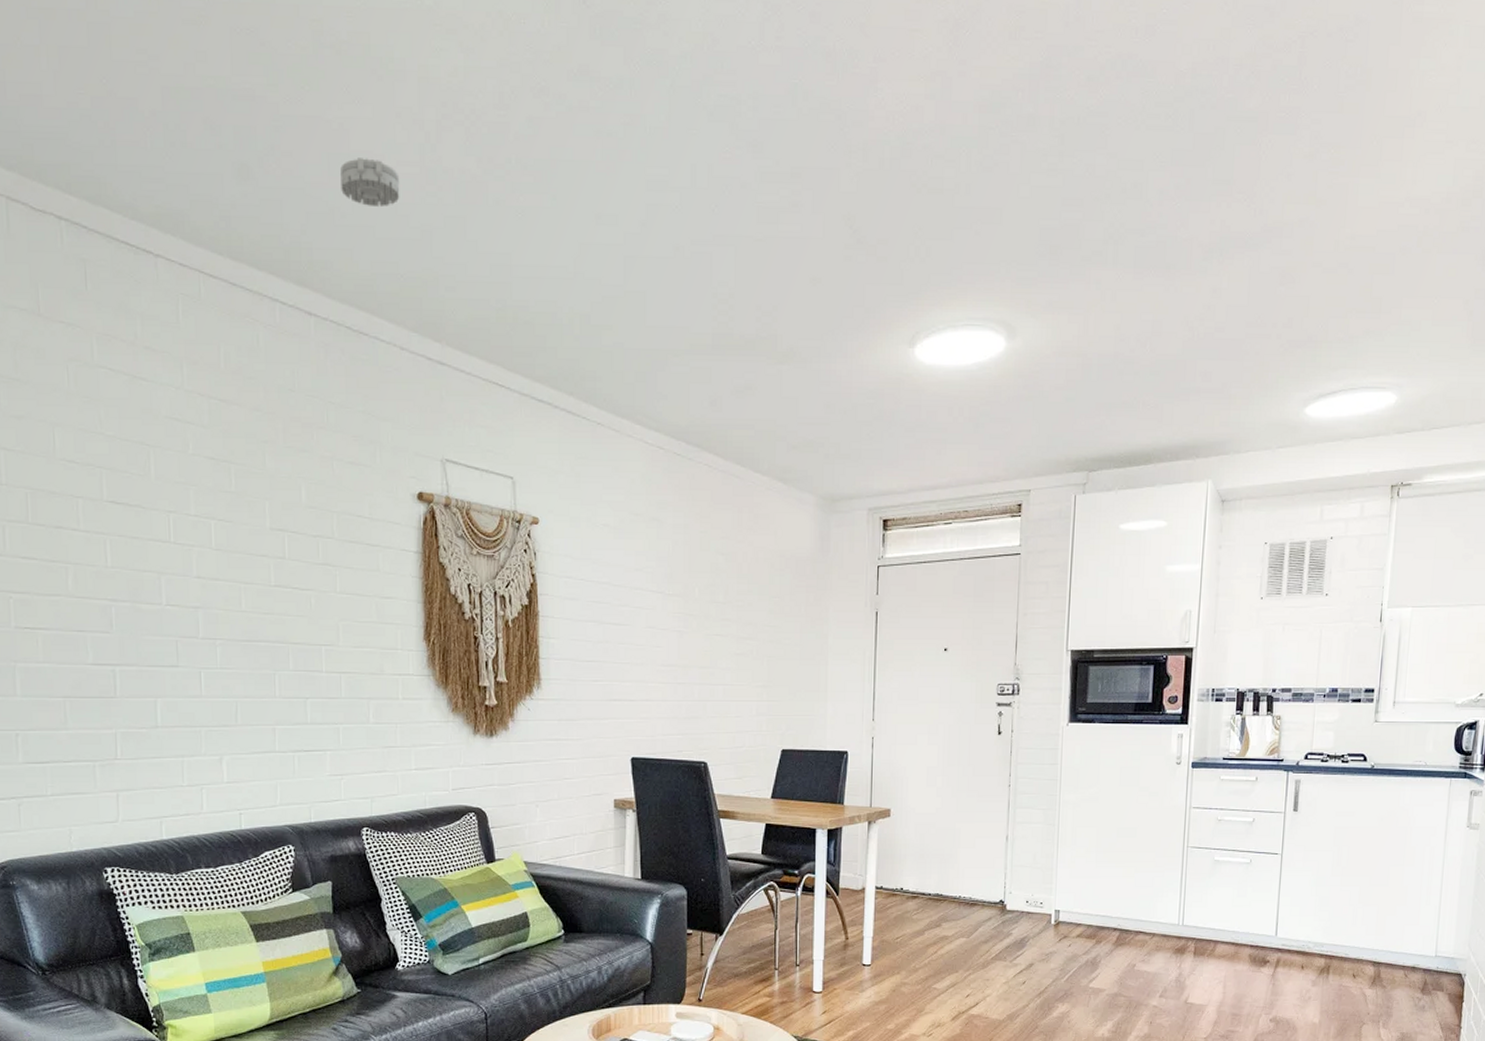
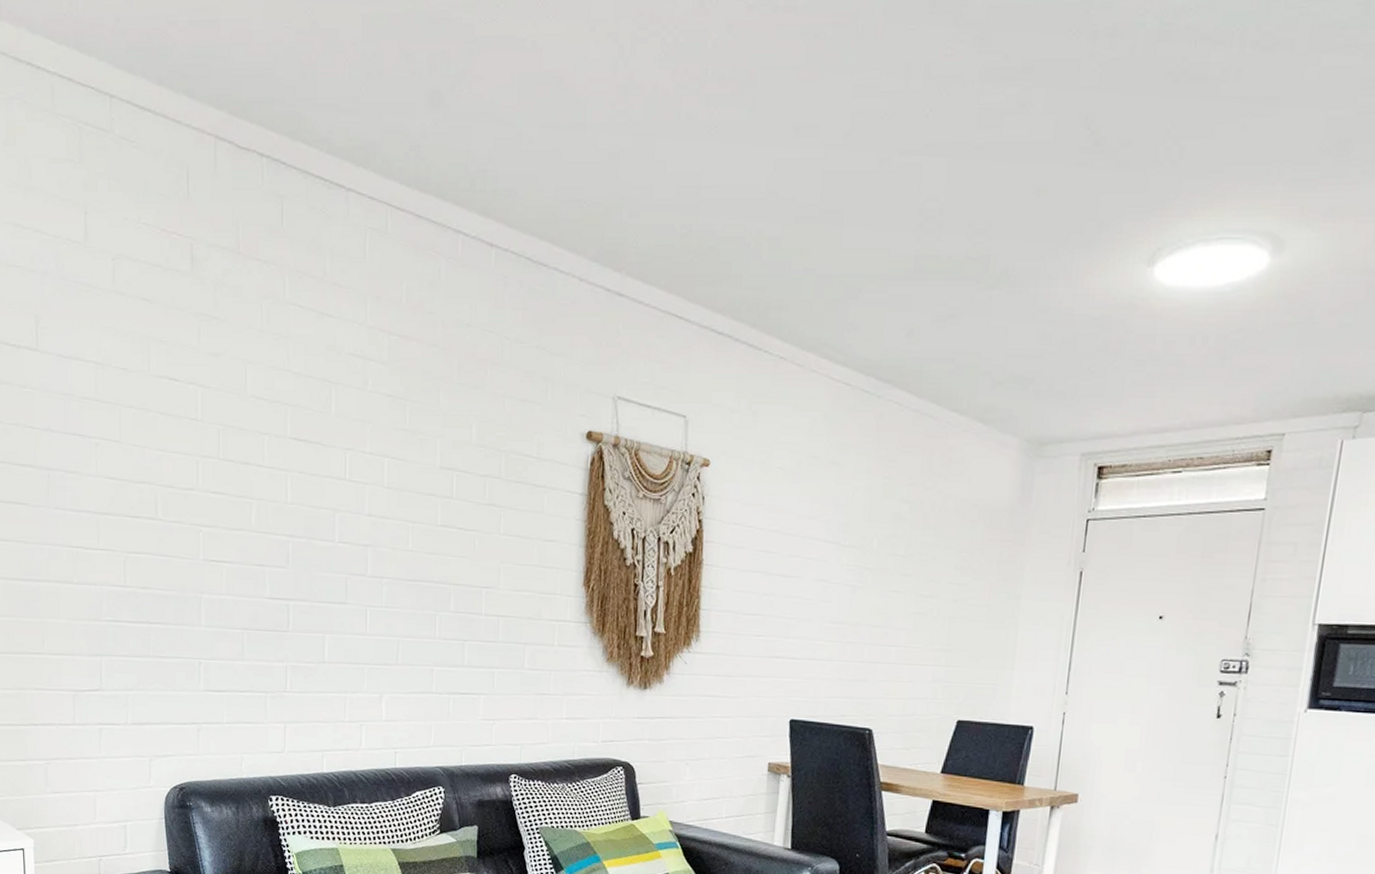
smoke detector: present [340,158,400,208] -> none [530,77,590,130]

